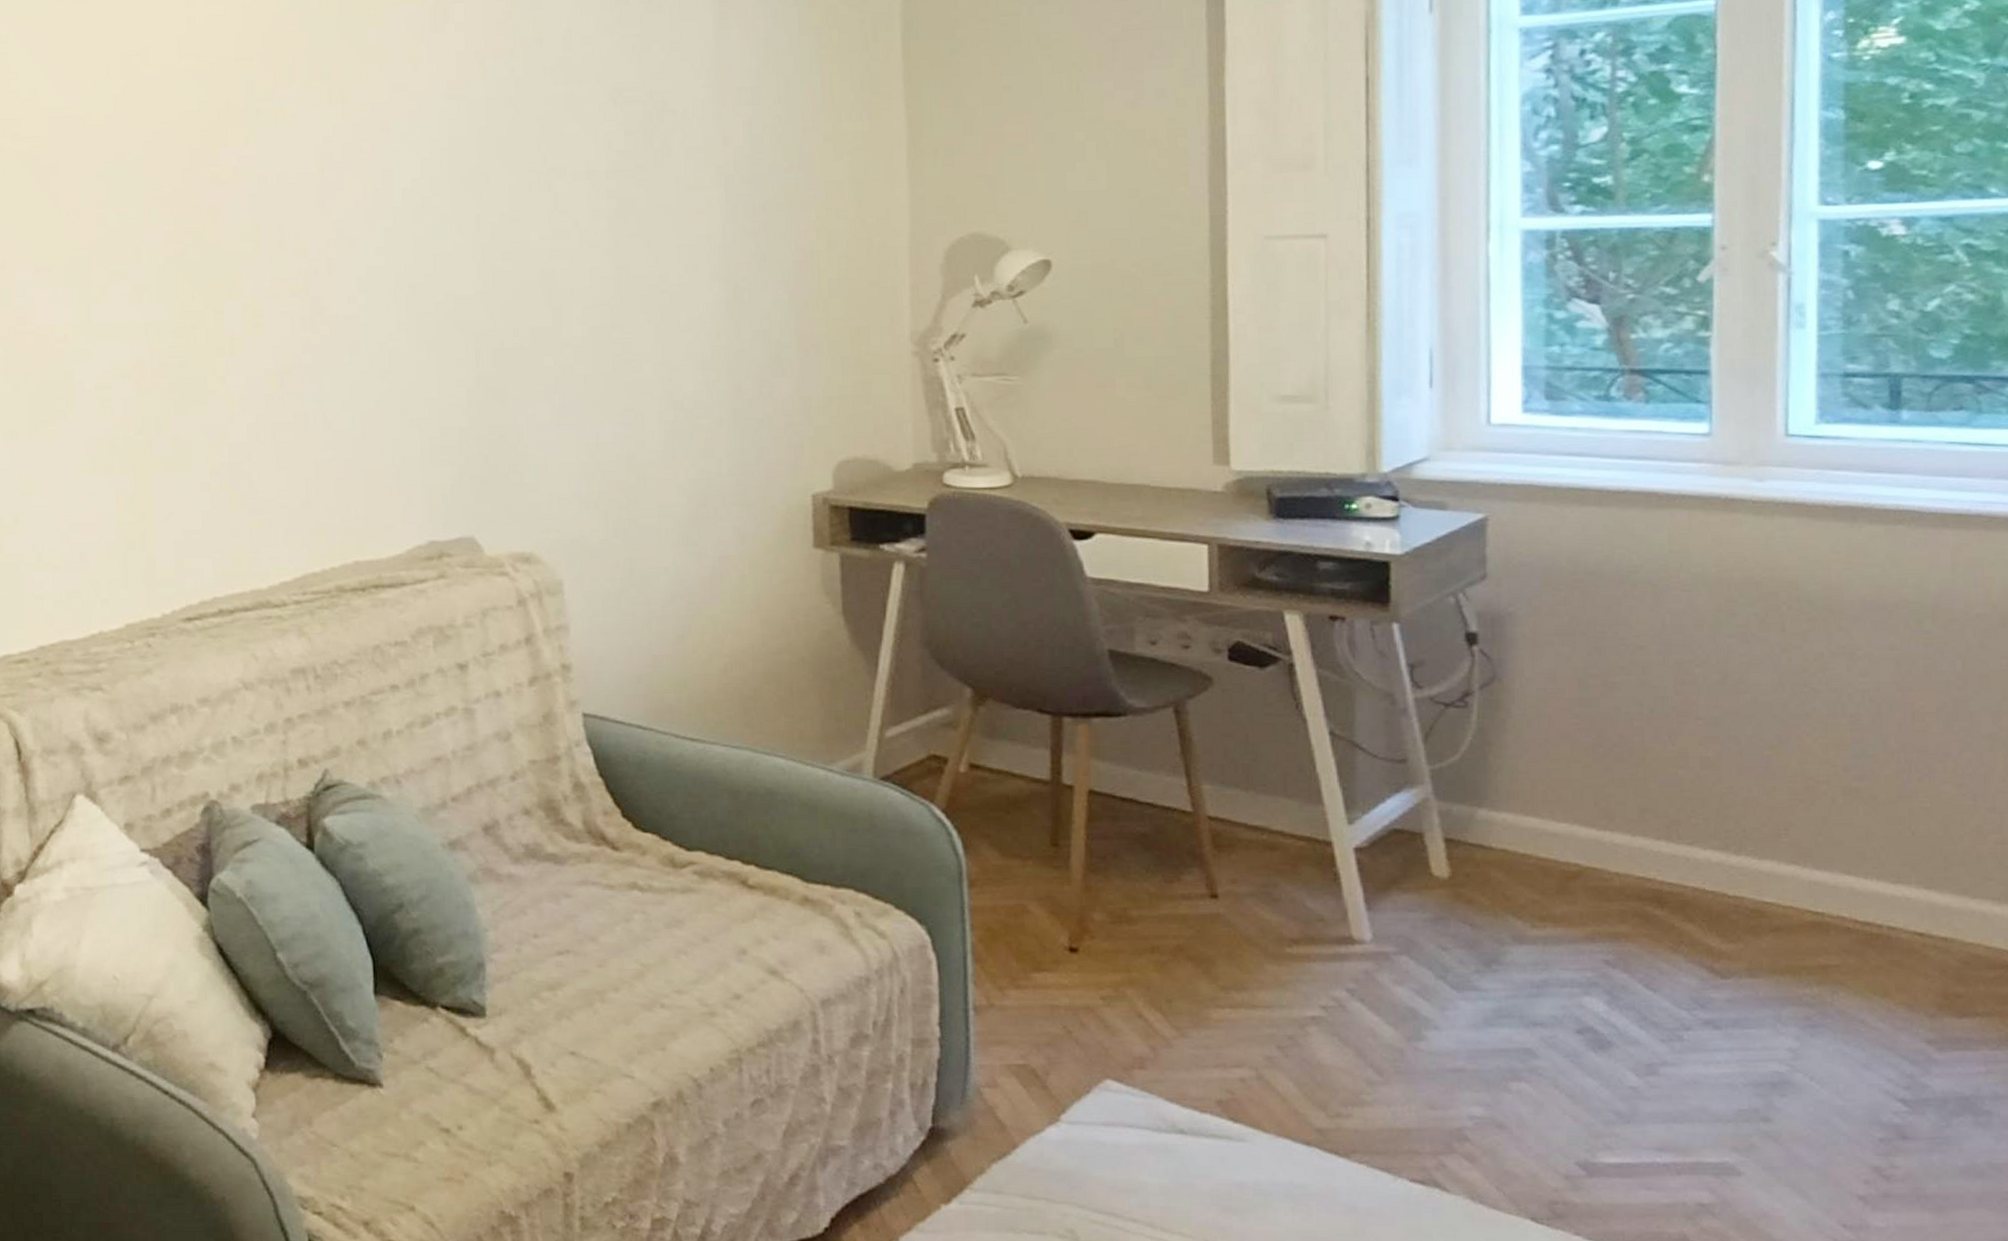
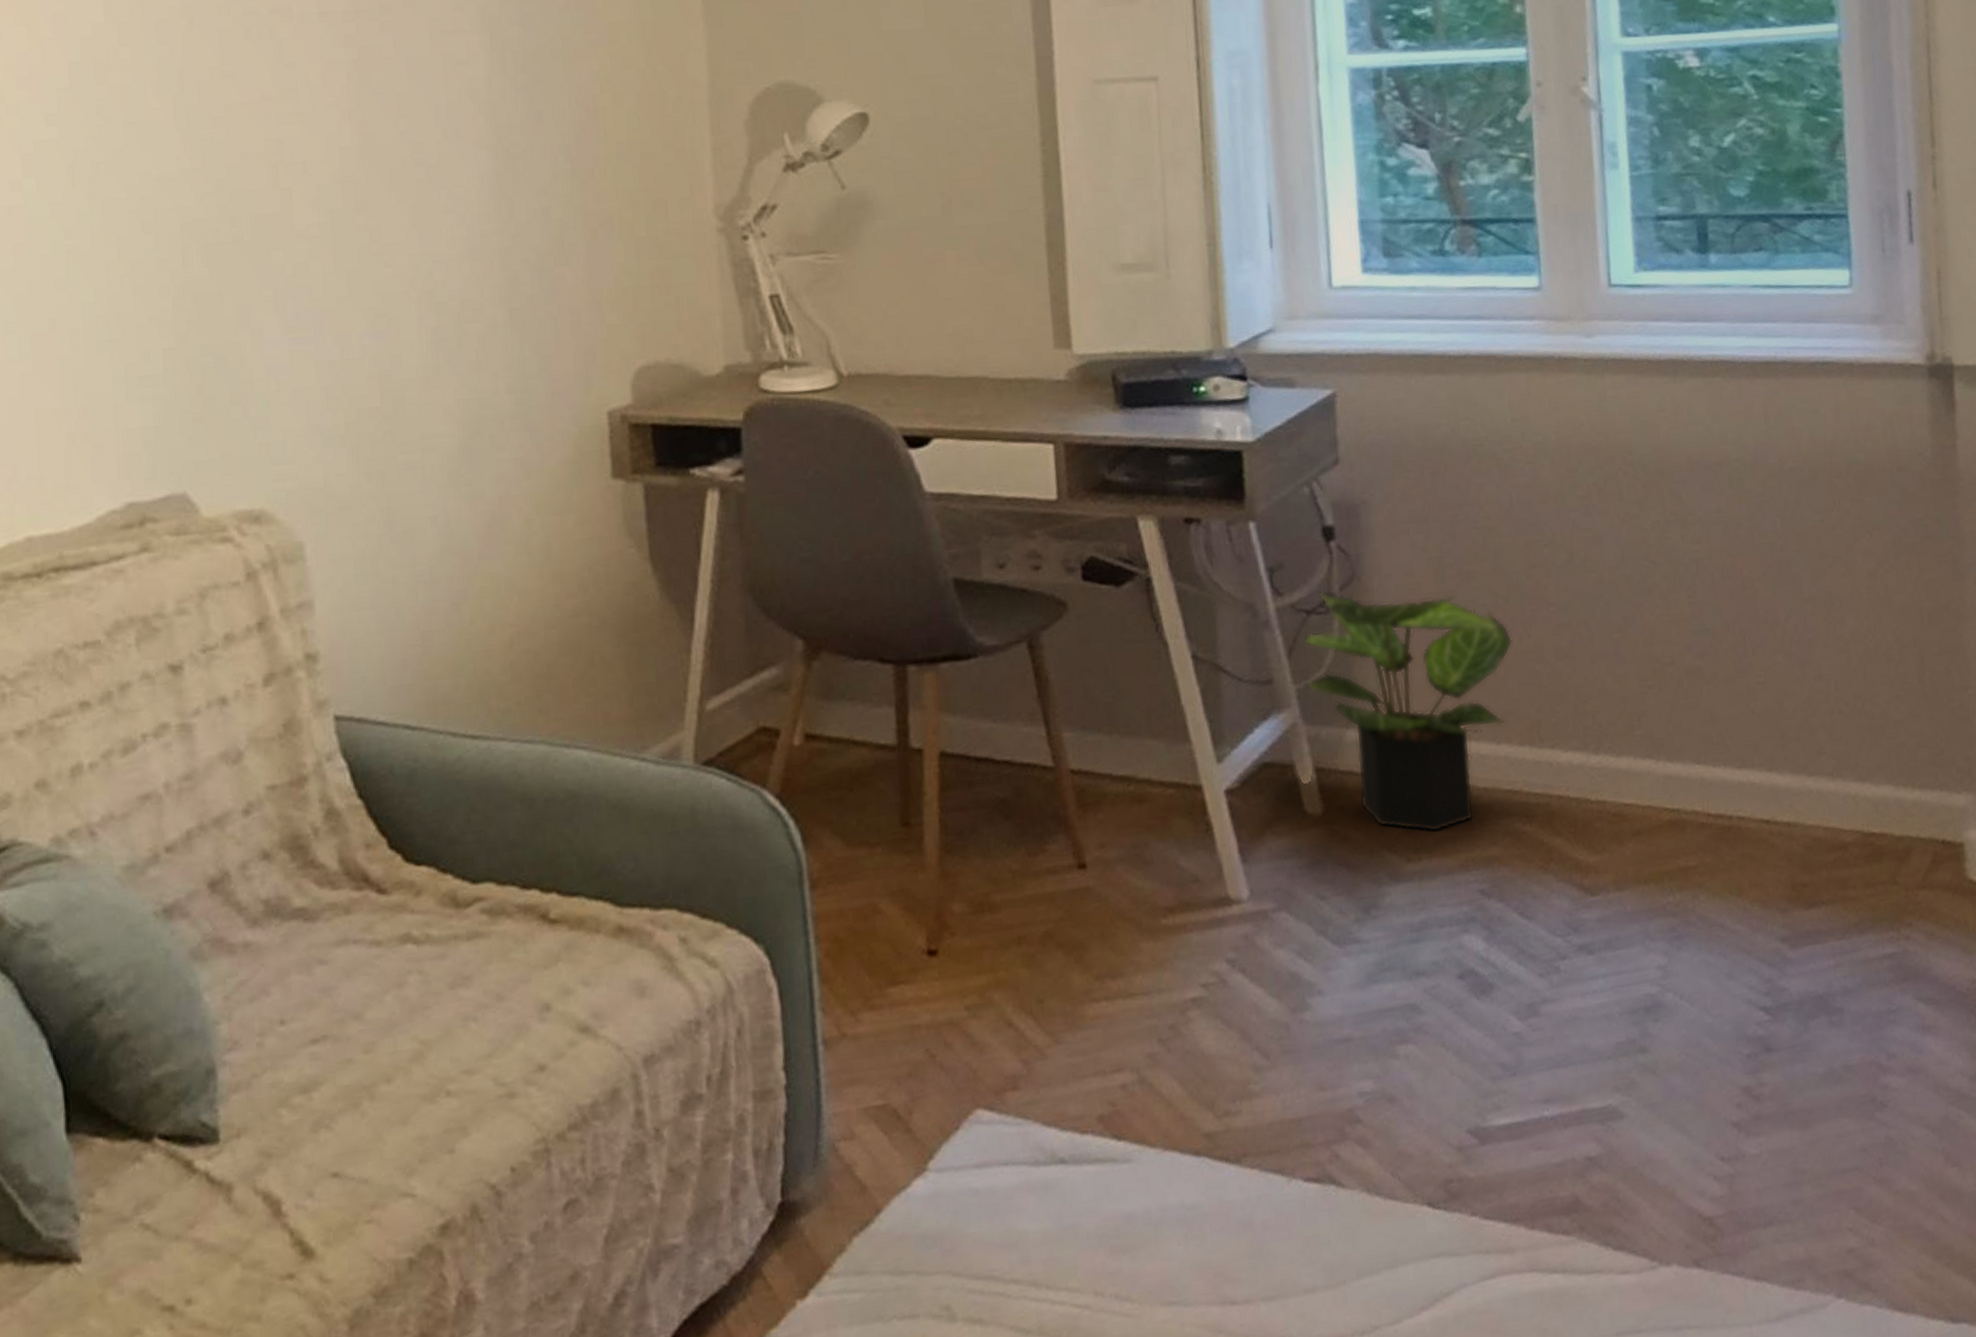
potted plant: none [1437,688,1656,906] -> present [1303,591,1513,833]

